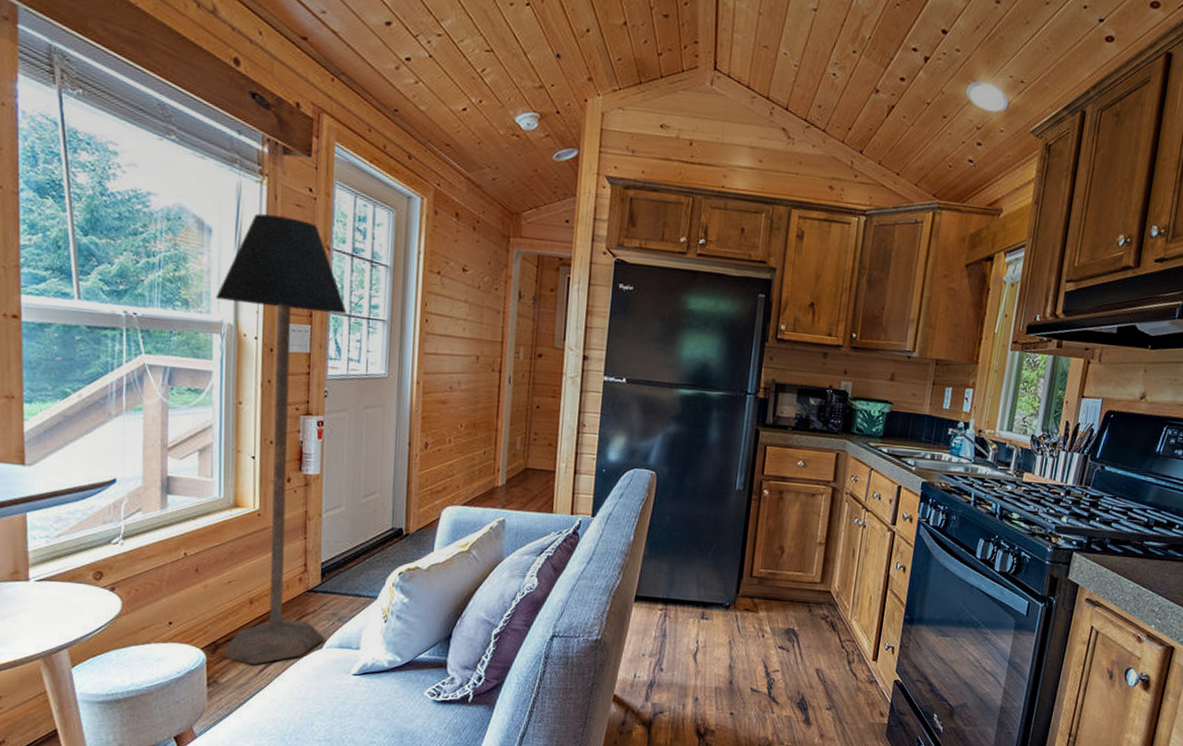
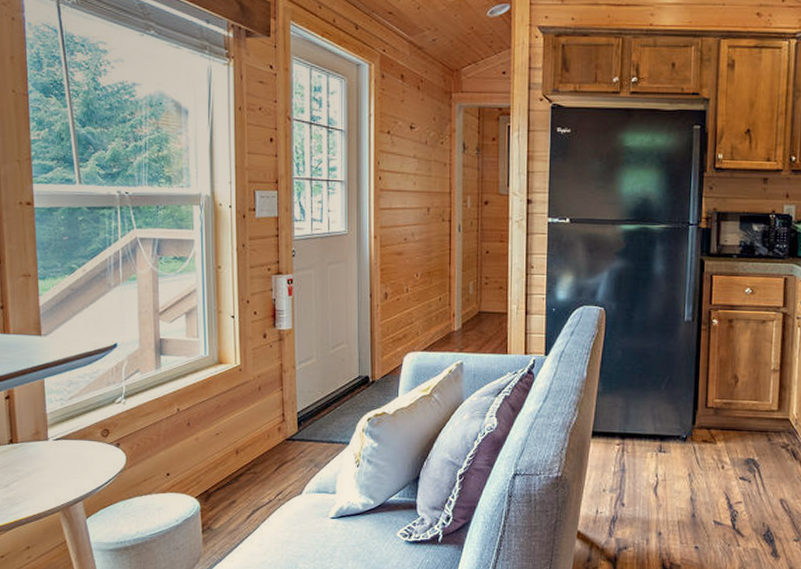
floor lamp: present [215,213,347,664] -> none [194,93,308,511]

